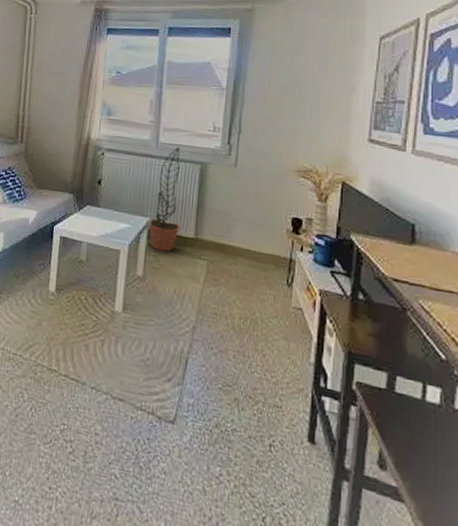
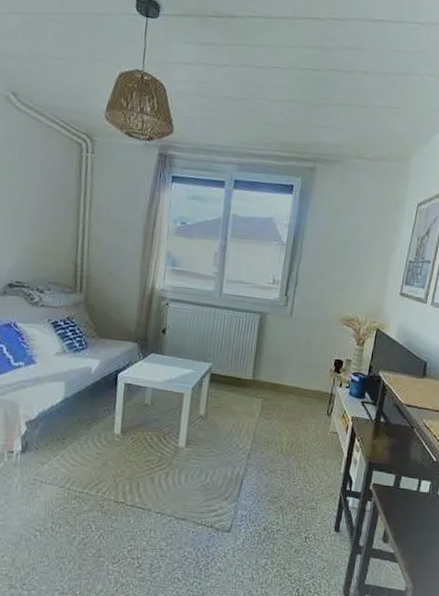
decorative plant: present [148,147,180,252] -> none [210,298,242,393]

